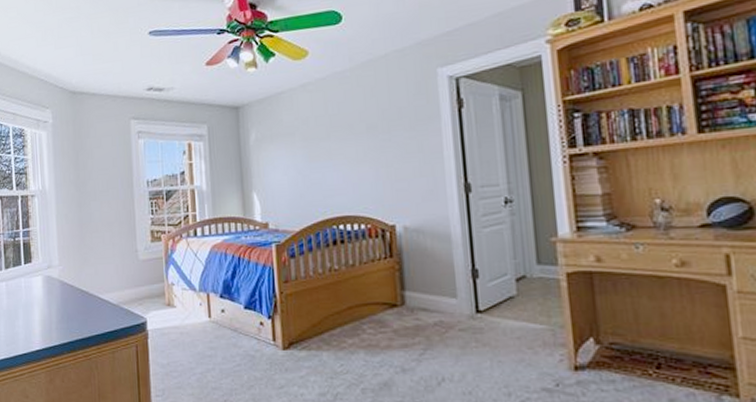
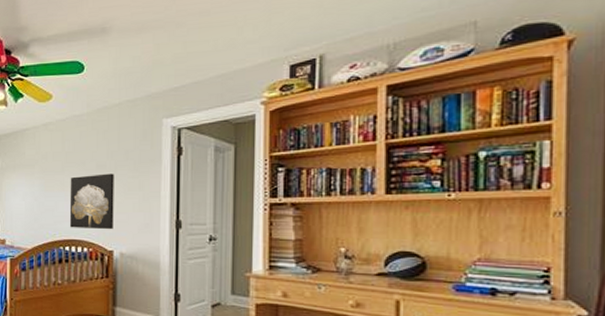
wall art: none [337,135,393,203] -> present [69,173,114,230]

